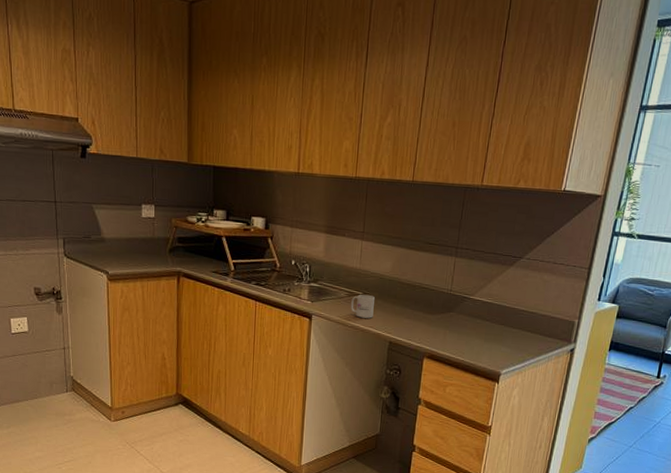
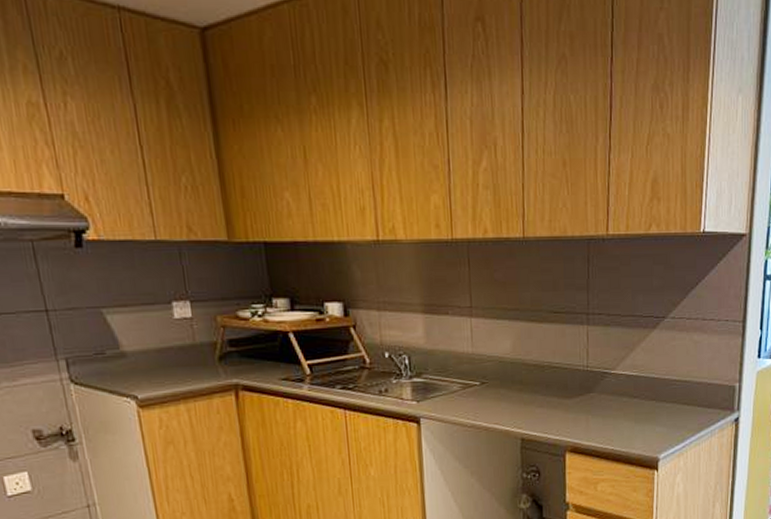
mug: present [351,295,375,319] -> none [467,384,497,414]

